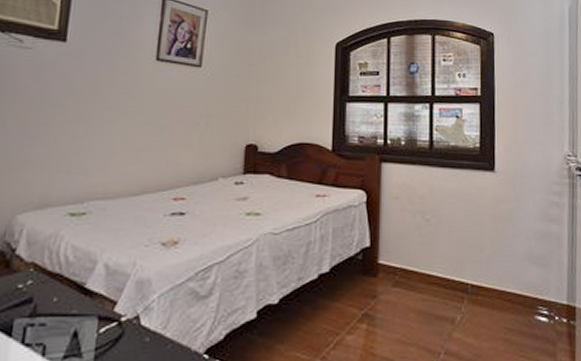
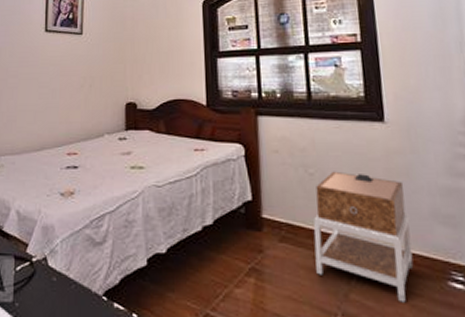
nightstand: none [425,217,509,337] -> present [313,171,414,303]

